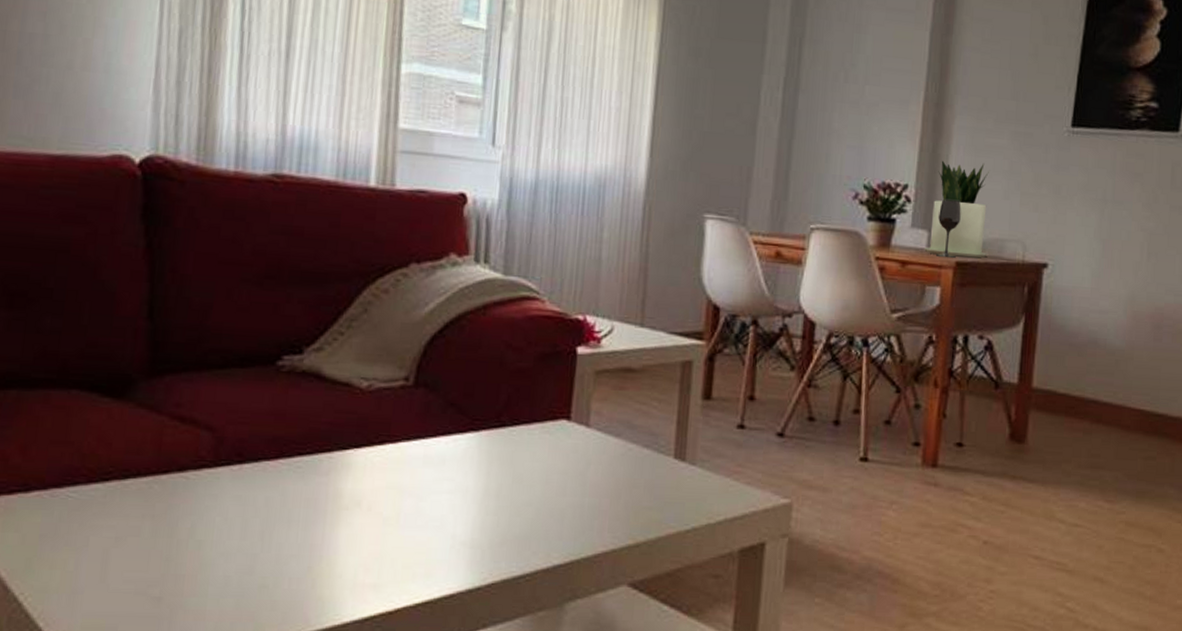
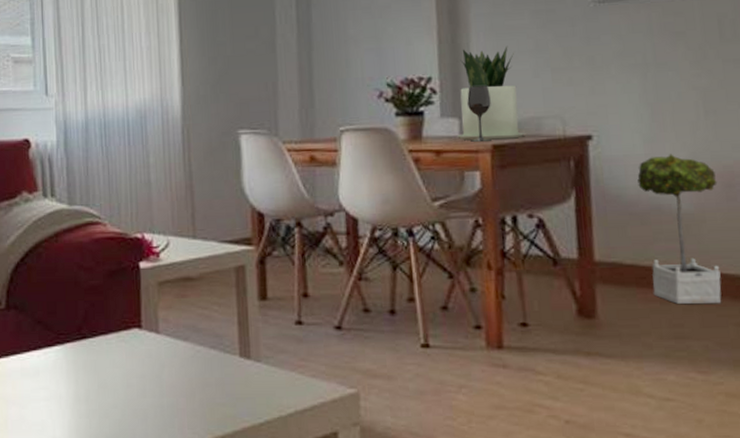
potted tree: none [1078,290,1148,437] -> present [637,154,722,304]

